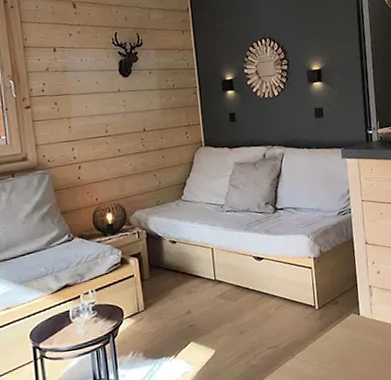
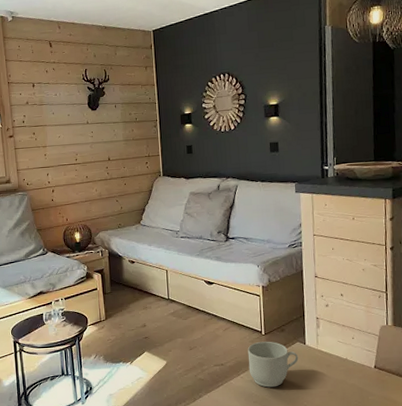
mug: none [301,315,354,366] -> present [247,341,299,388]

